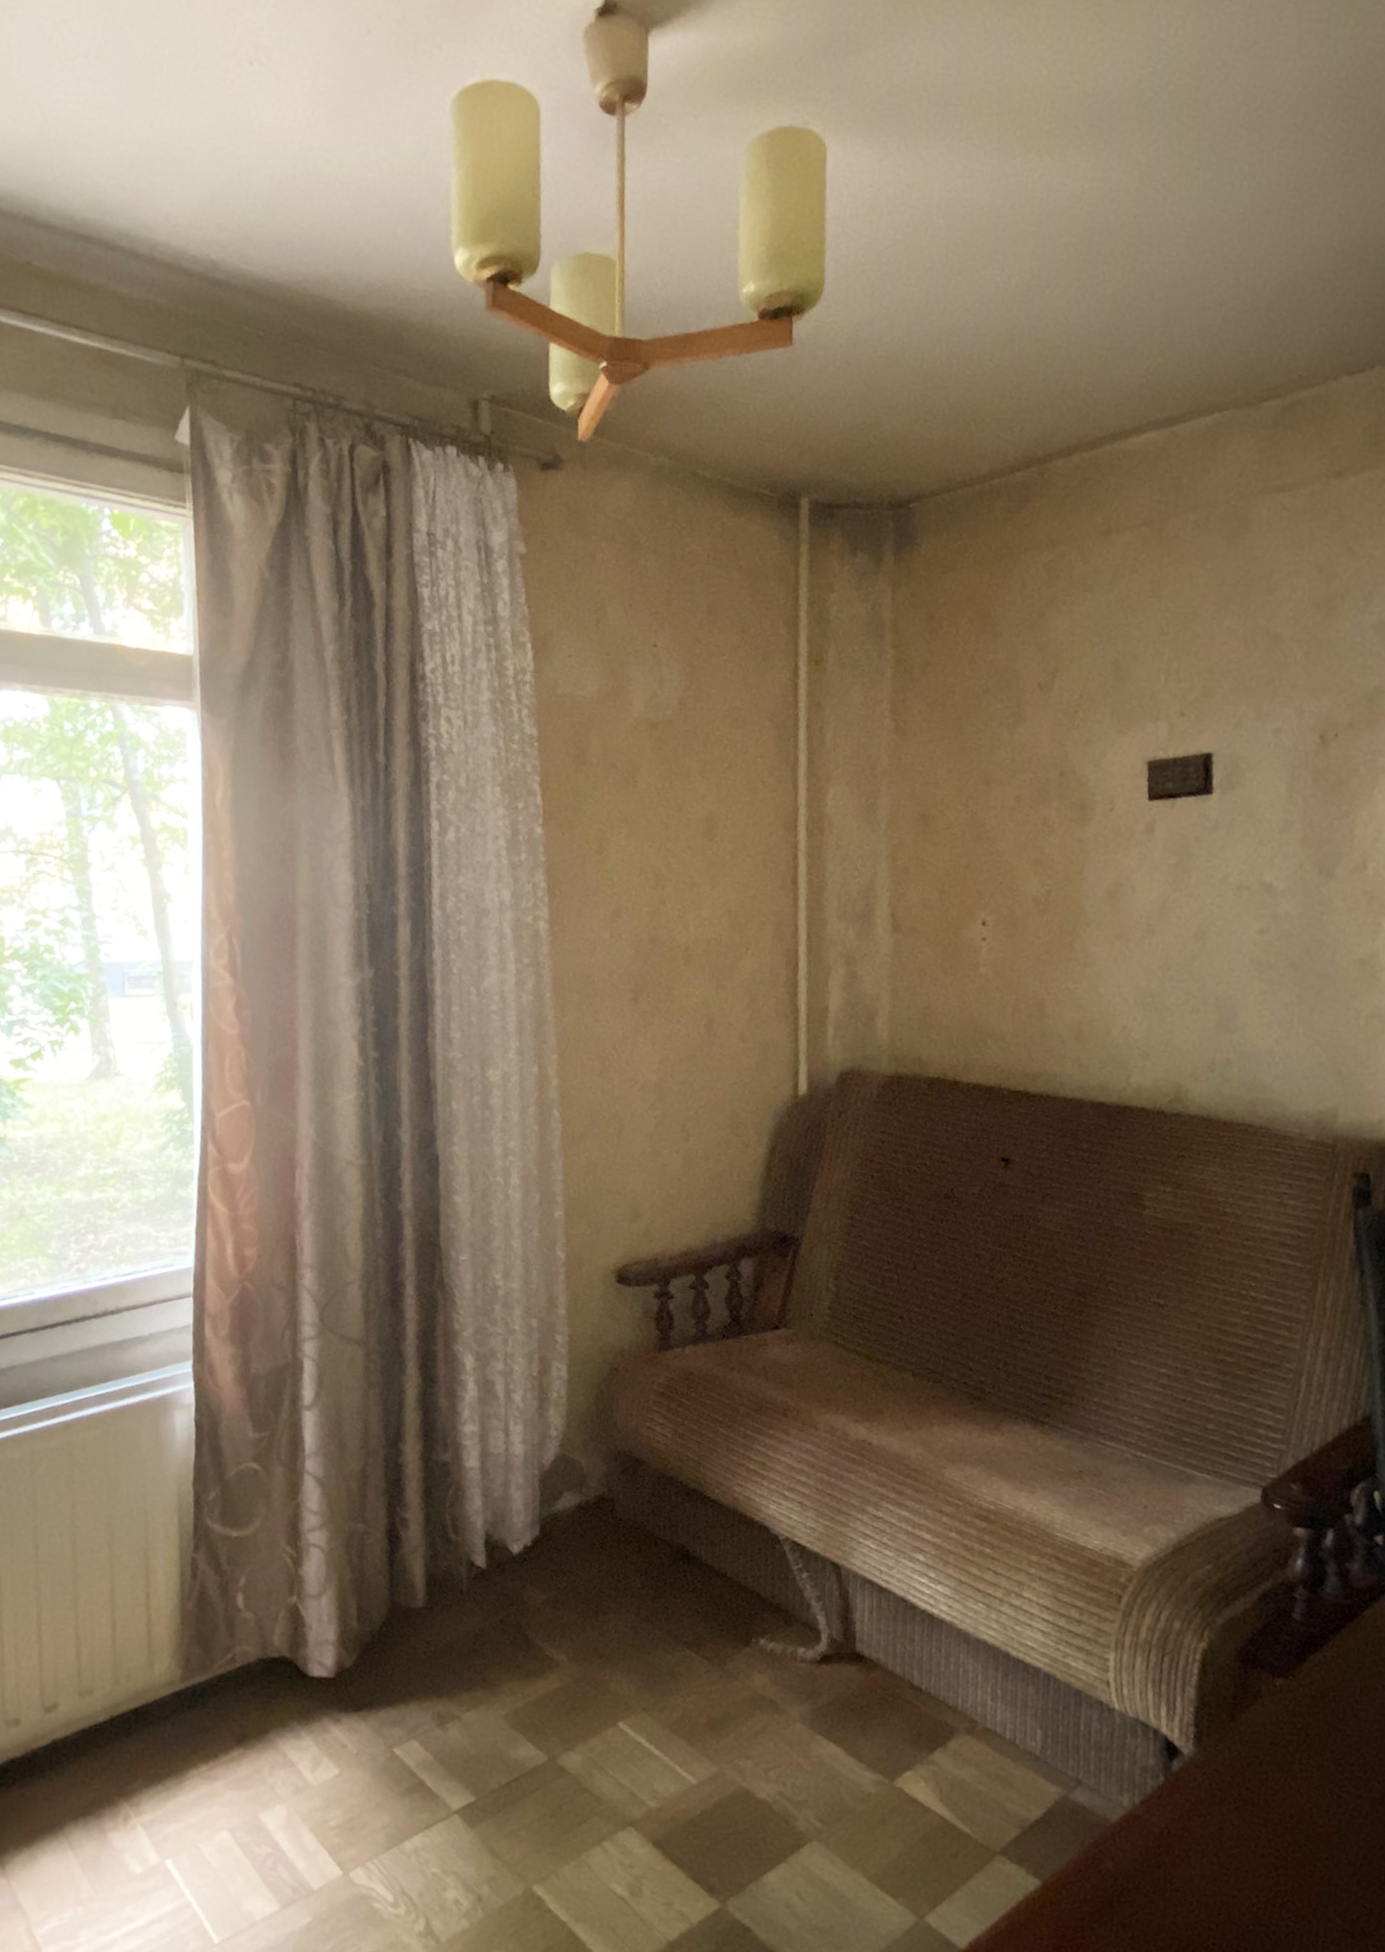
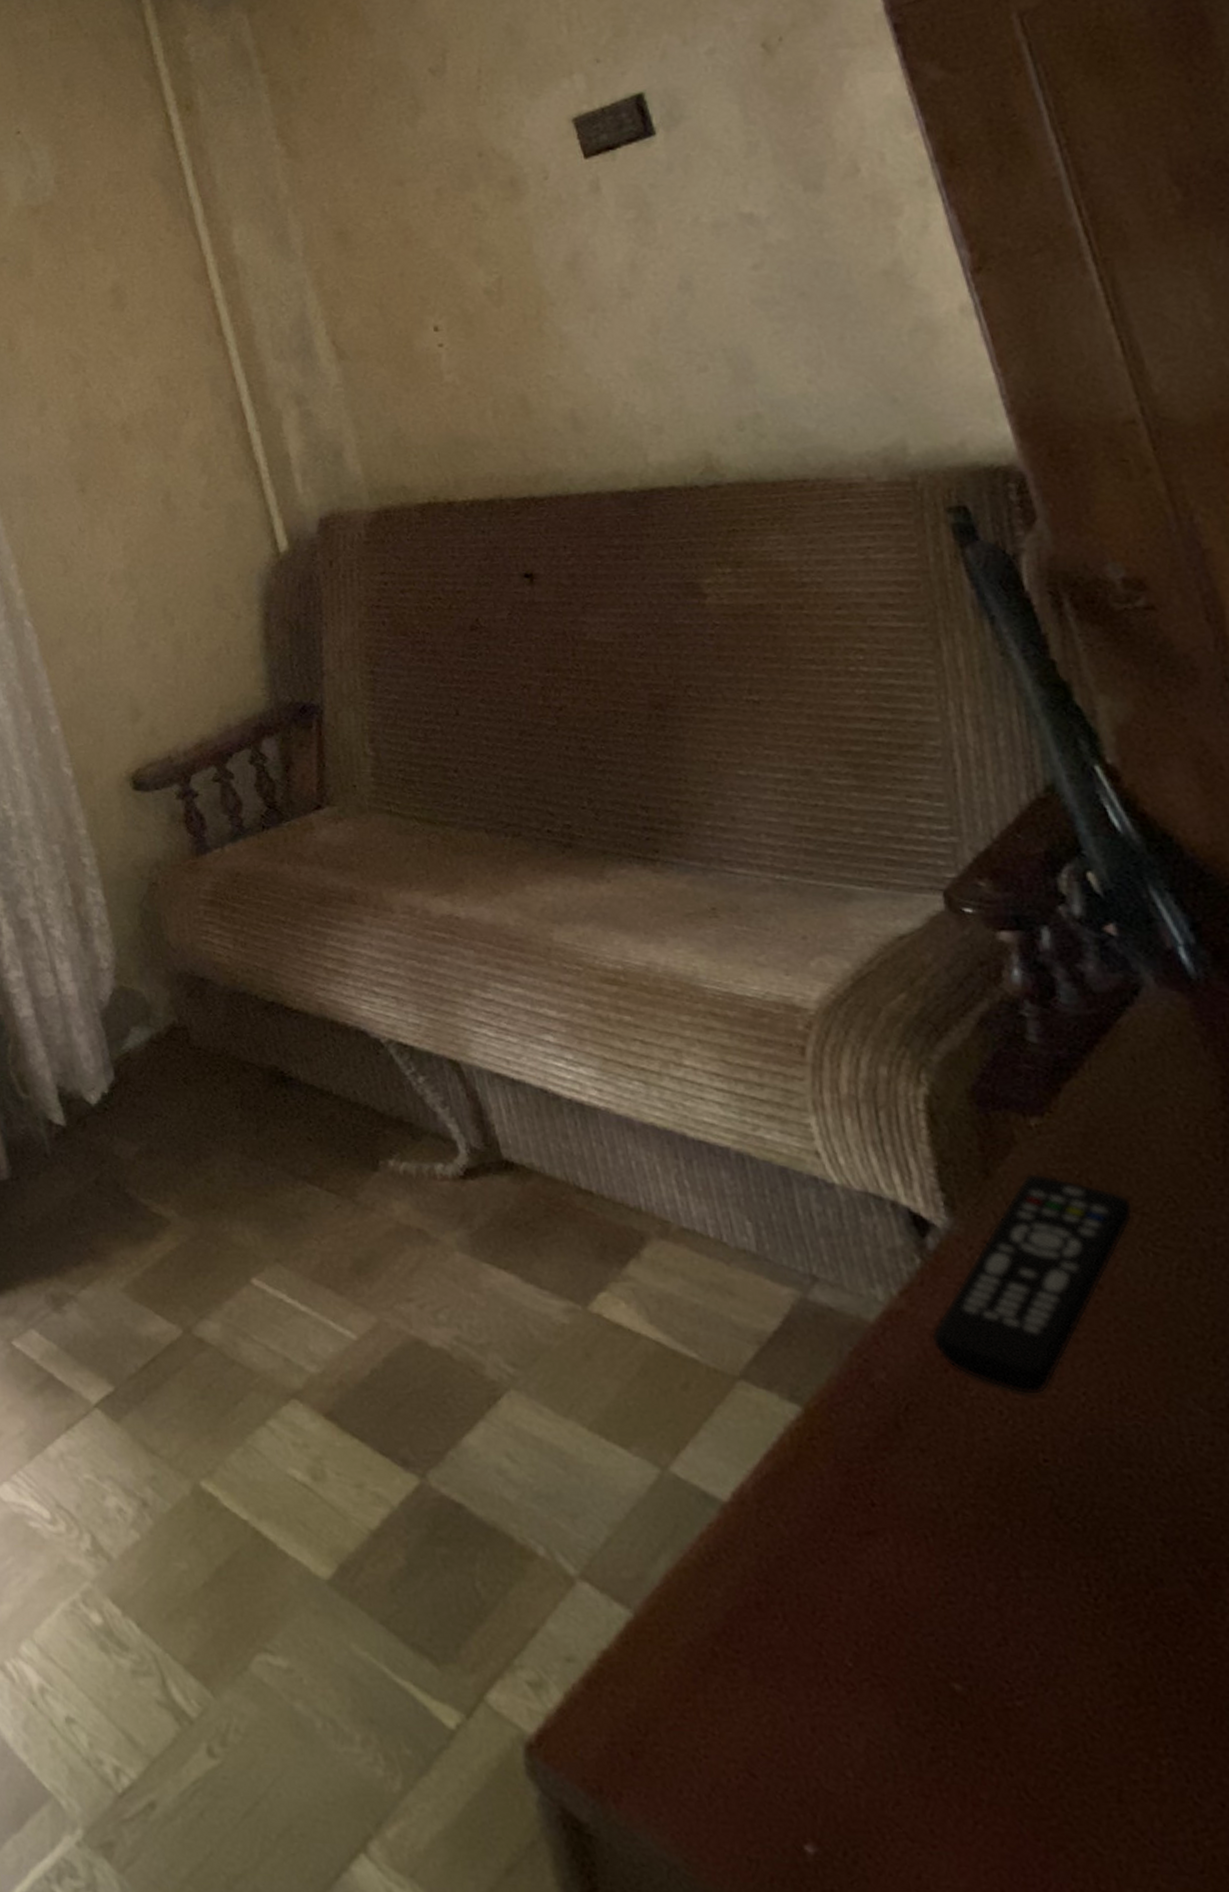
remote control: none [1155,1721,1334,1894] -> present [931,1172,1134,1396]

